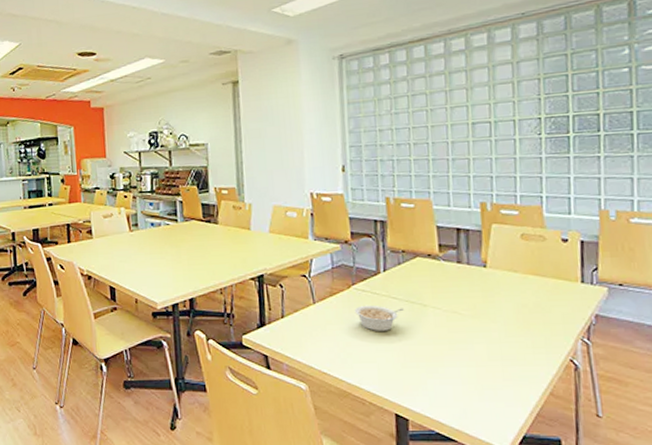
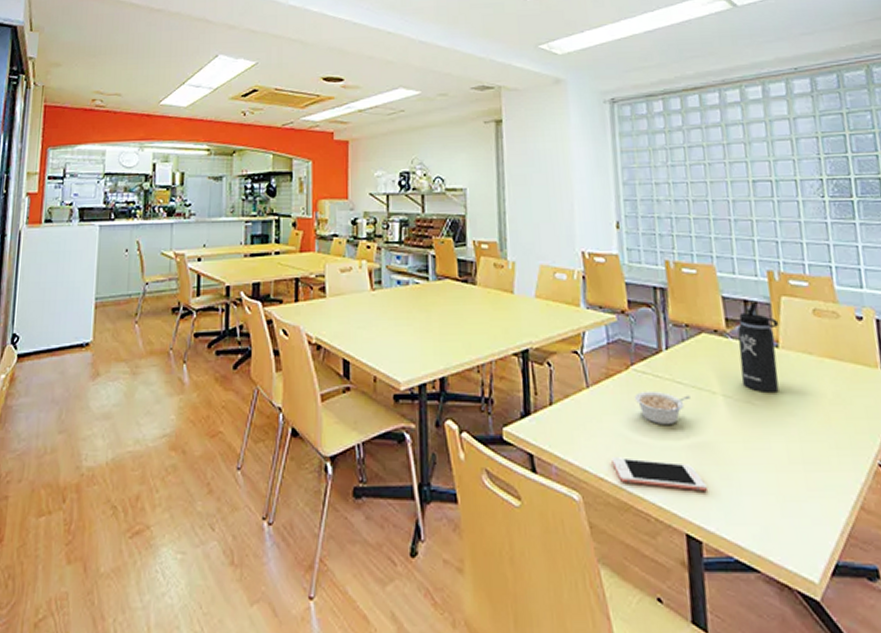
cell phone: none [333,357,415,383] -> present [611,457,707,492]
thermos bottle: none [449,230,489,304] -> present [737,302,779,392]

